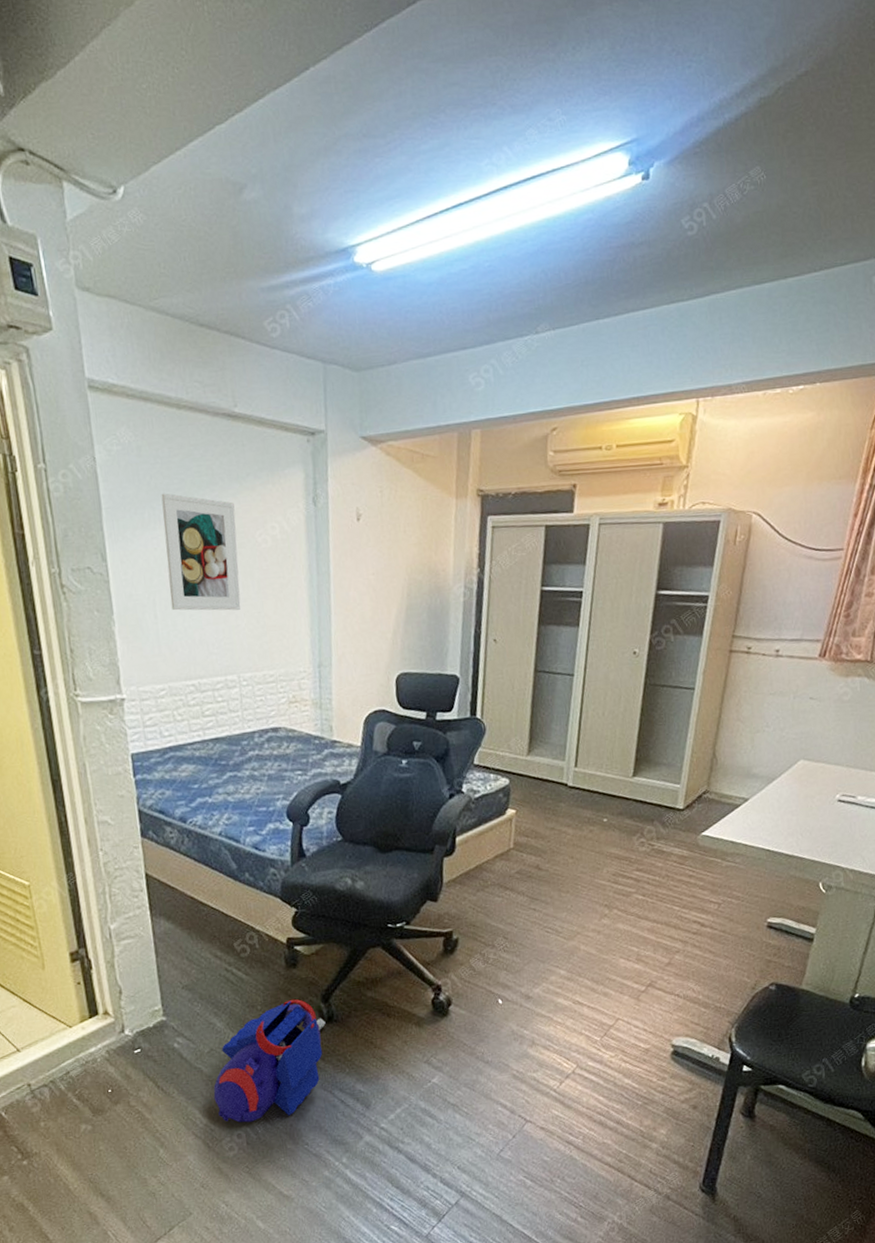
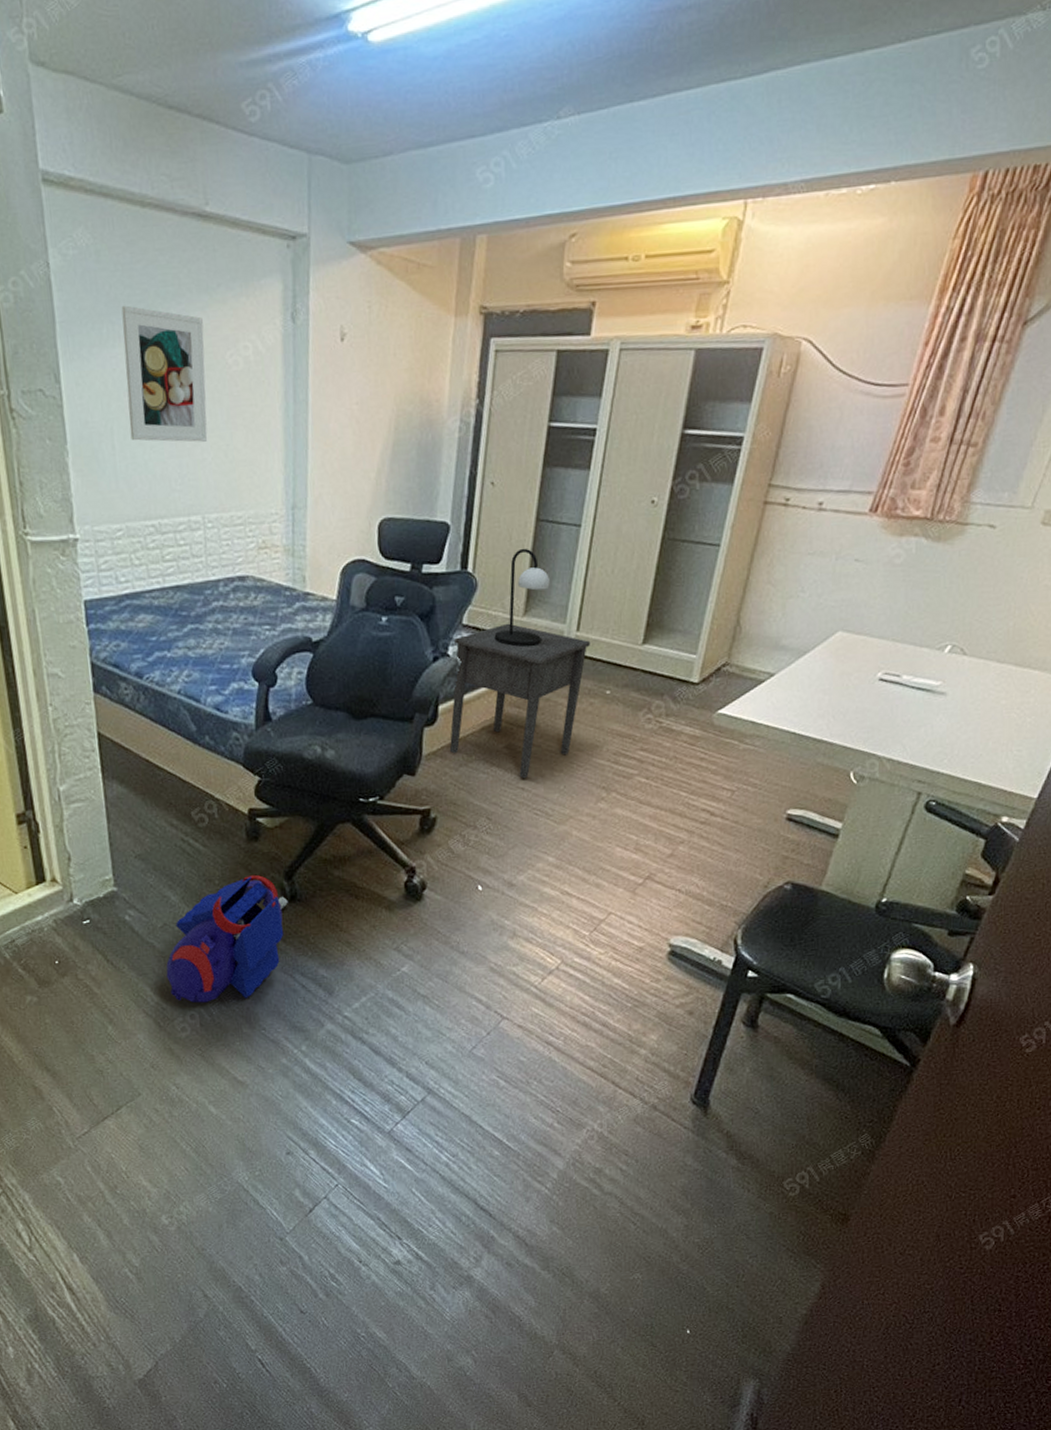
nightstand: none [467,762,588,901] -> present [449,623,591,779]
table lamp: none [502,695,550,783] -> present [494,548,550,648]

